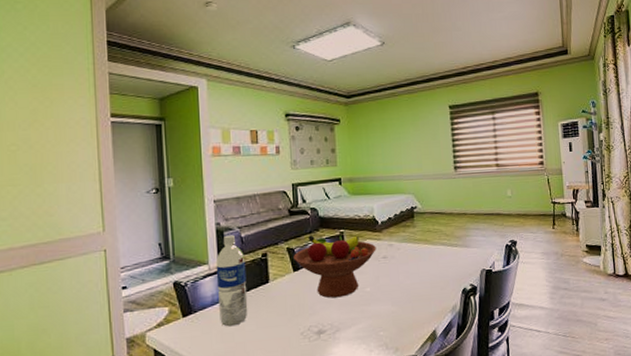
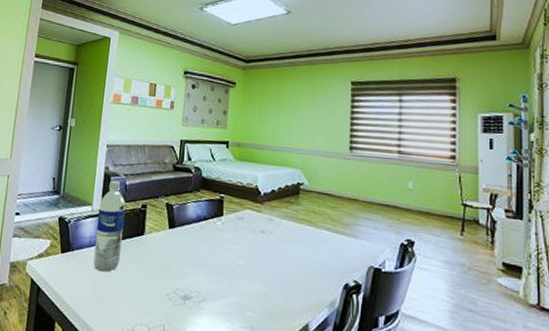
fruit bowl: present [293,235,376,298] -> none [171,194,255,266]

